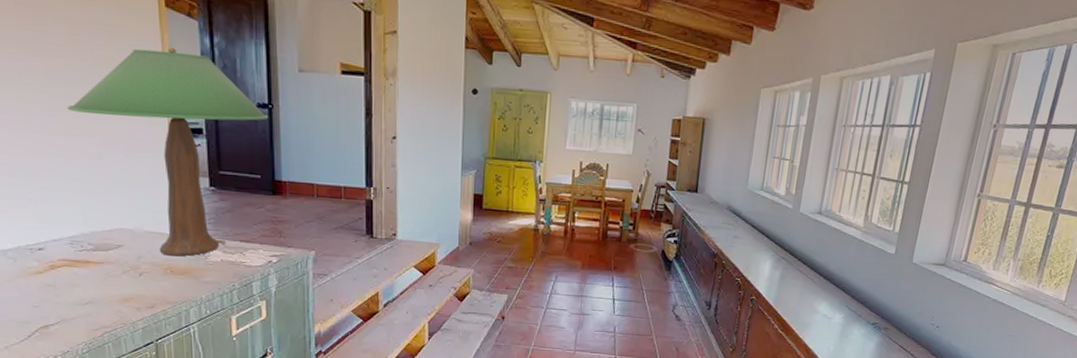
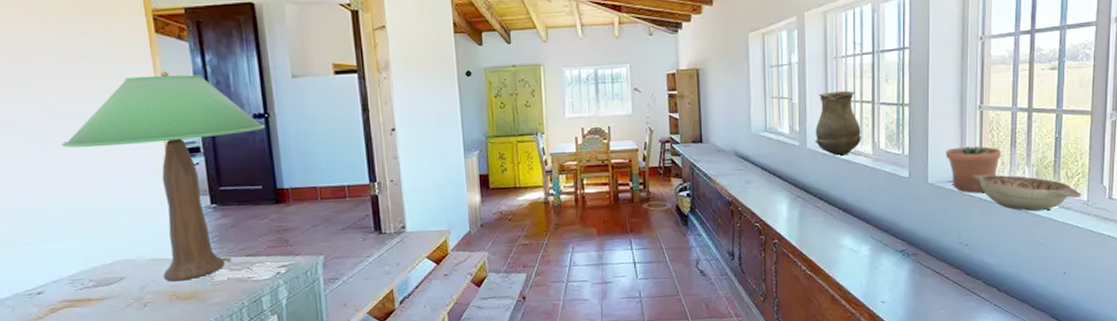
vase: none [808,159,858,225] -> present [814,90,862,156]
planter: none [934,231,991,280] -> present [945,145,1001,194]
decorative bowl: none [958,261,1061,305] -> present [973,174,1082,212]

